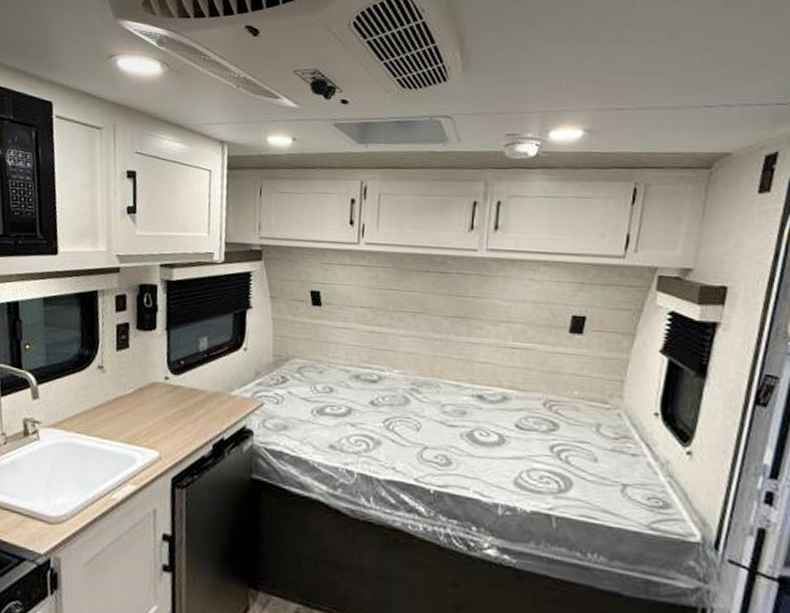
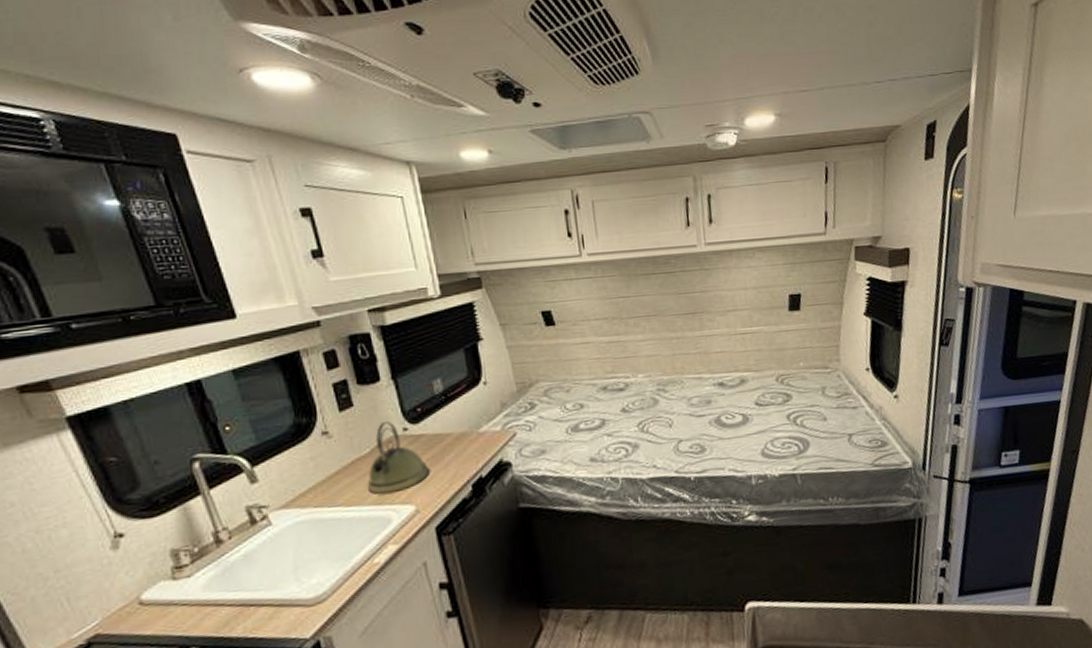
kettle: none [123,367,179,436] -> present [368,421,430,495]

